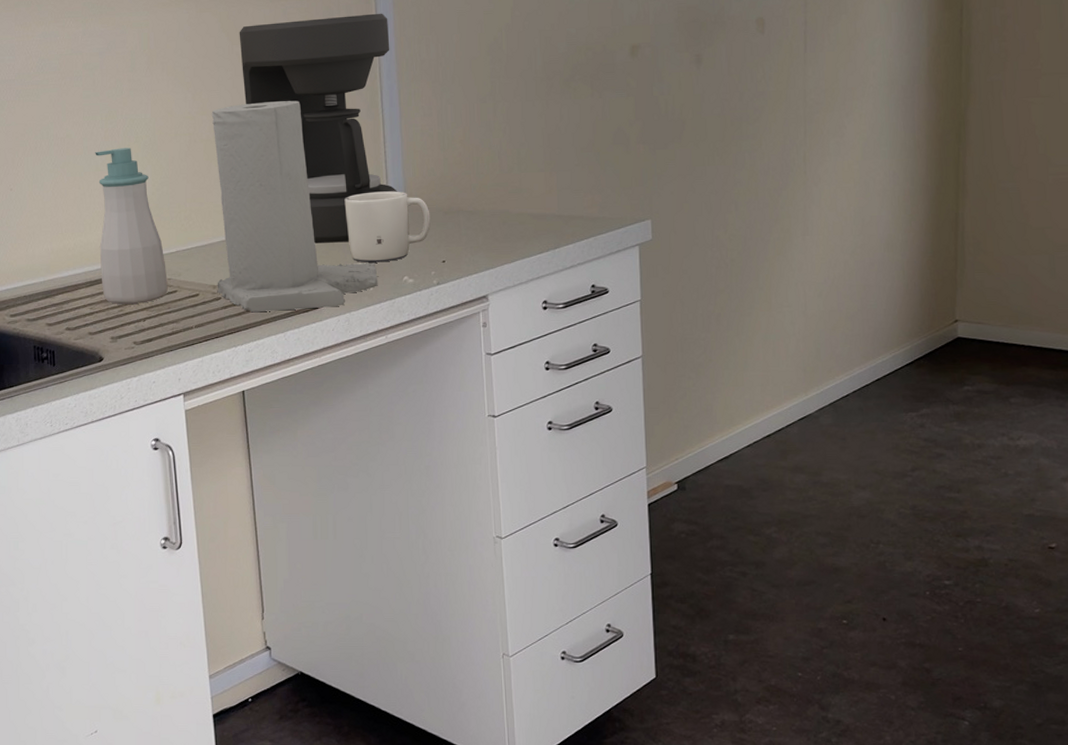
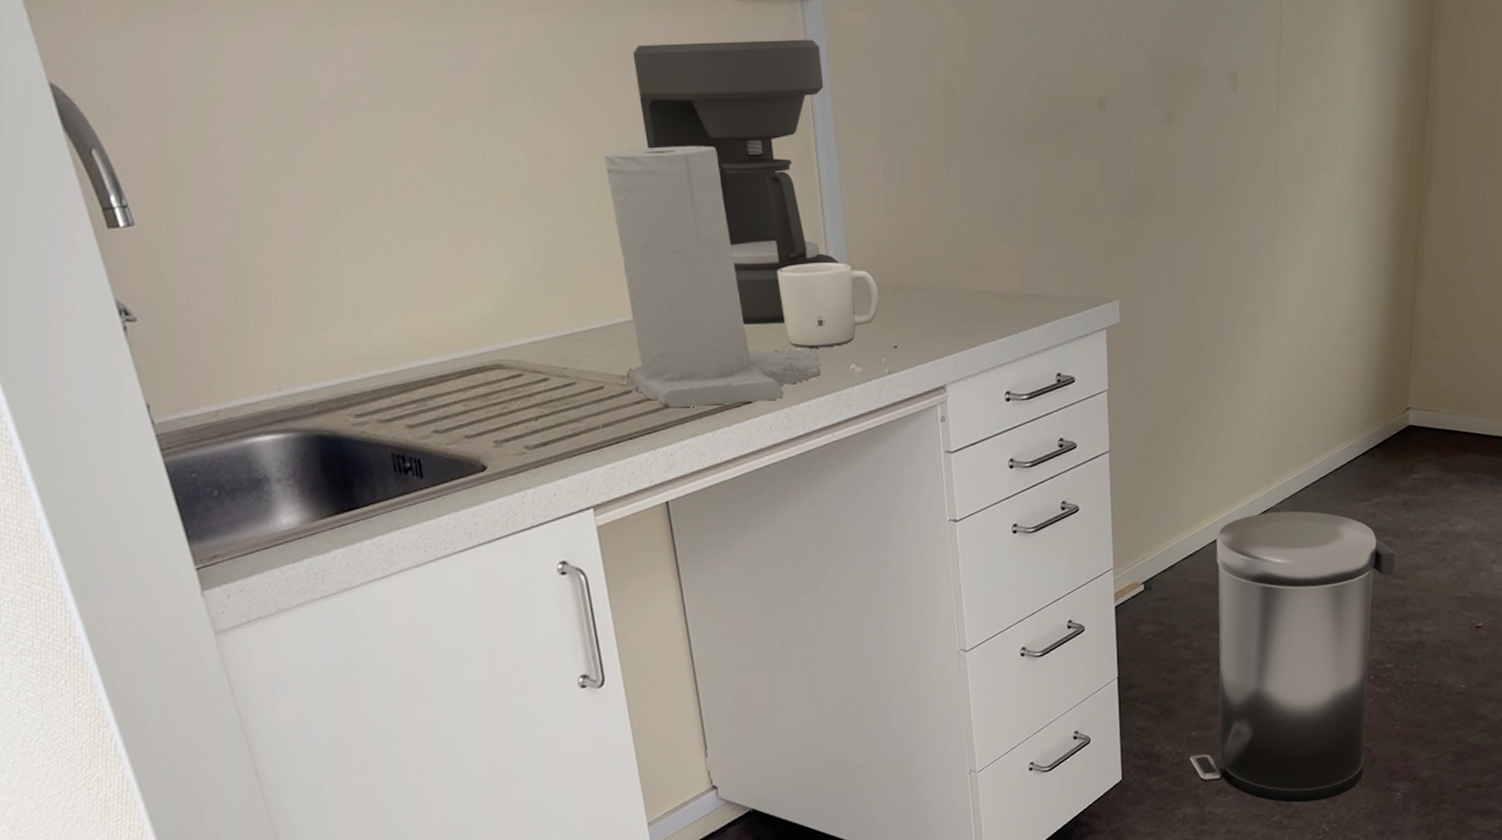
soap bottle: present [95,148,168,305] -> none [451,199,564,401]
pedal bin: none [727,419,951,721] -> present [1189,511,1396,802]

